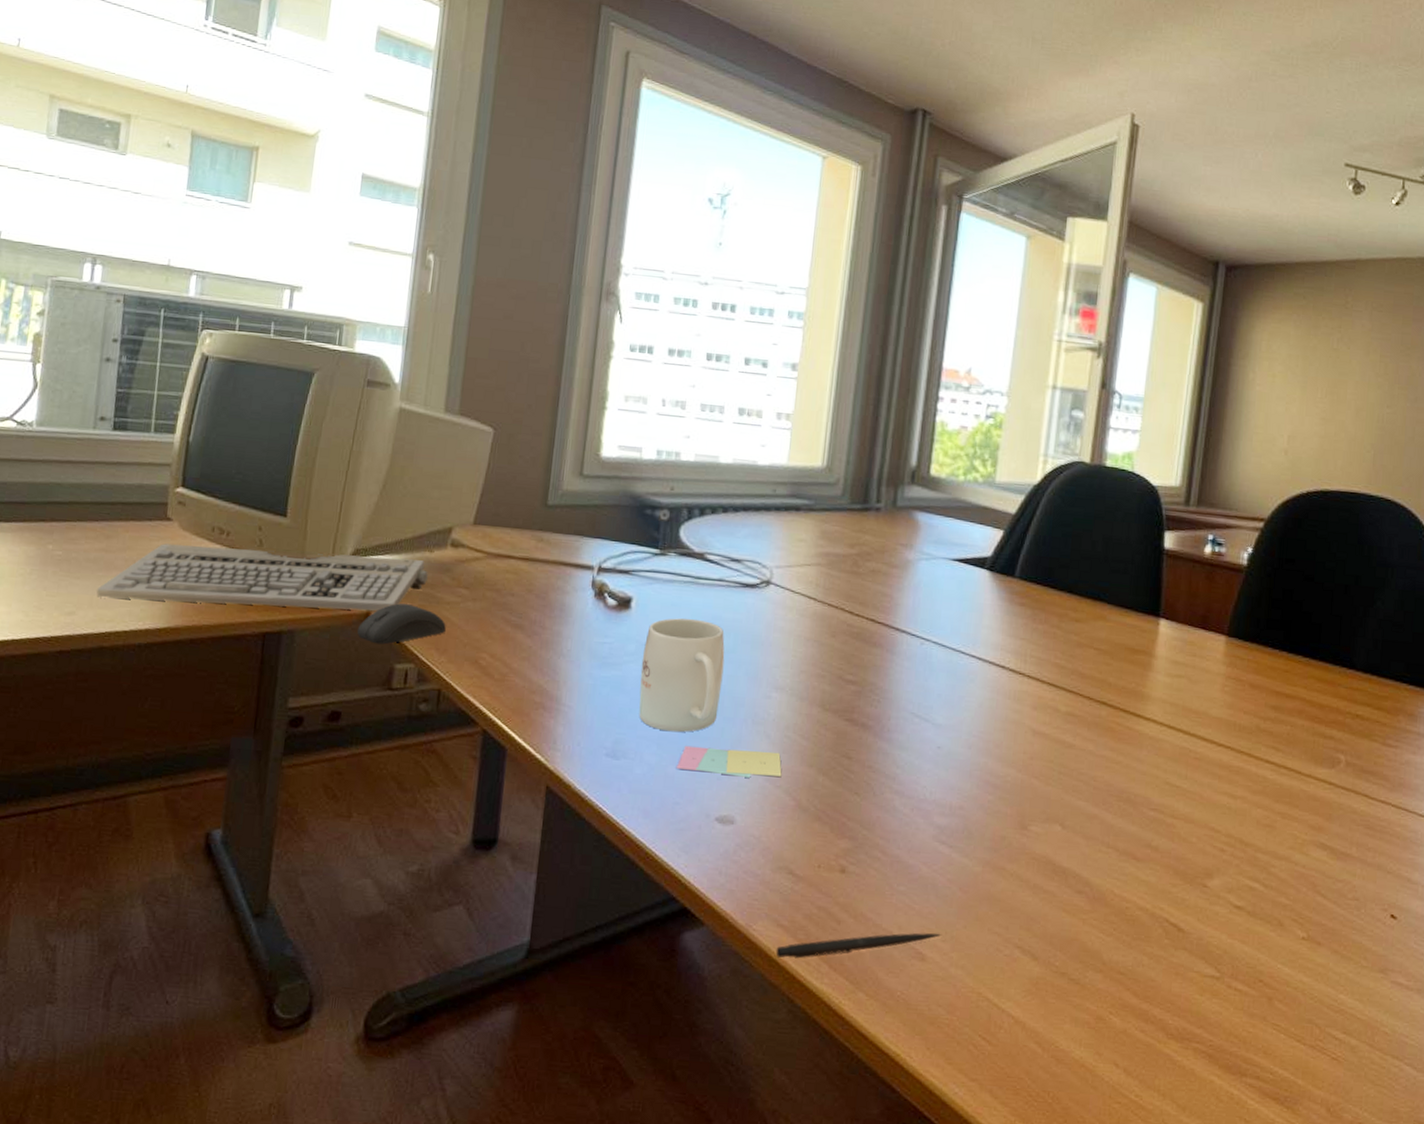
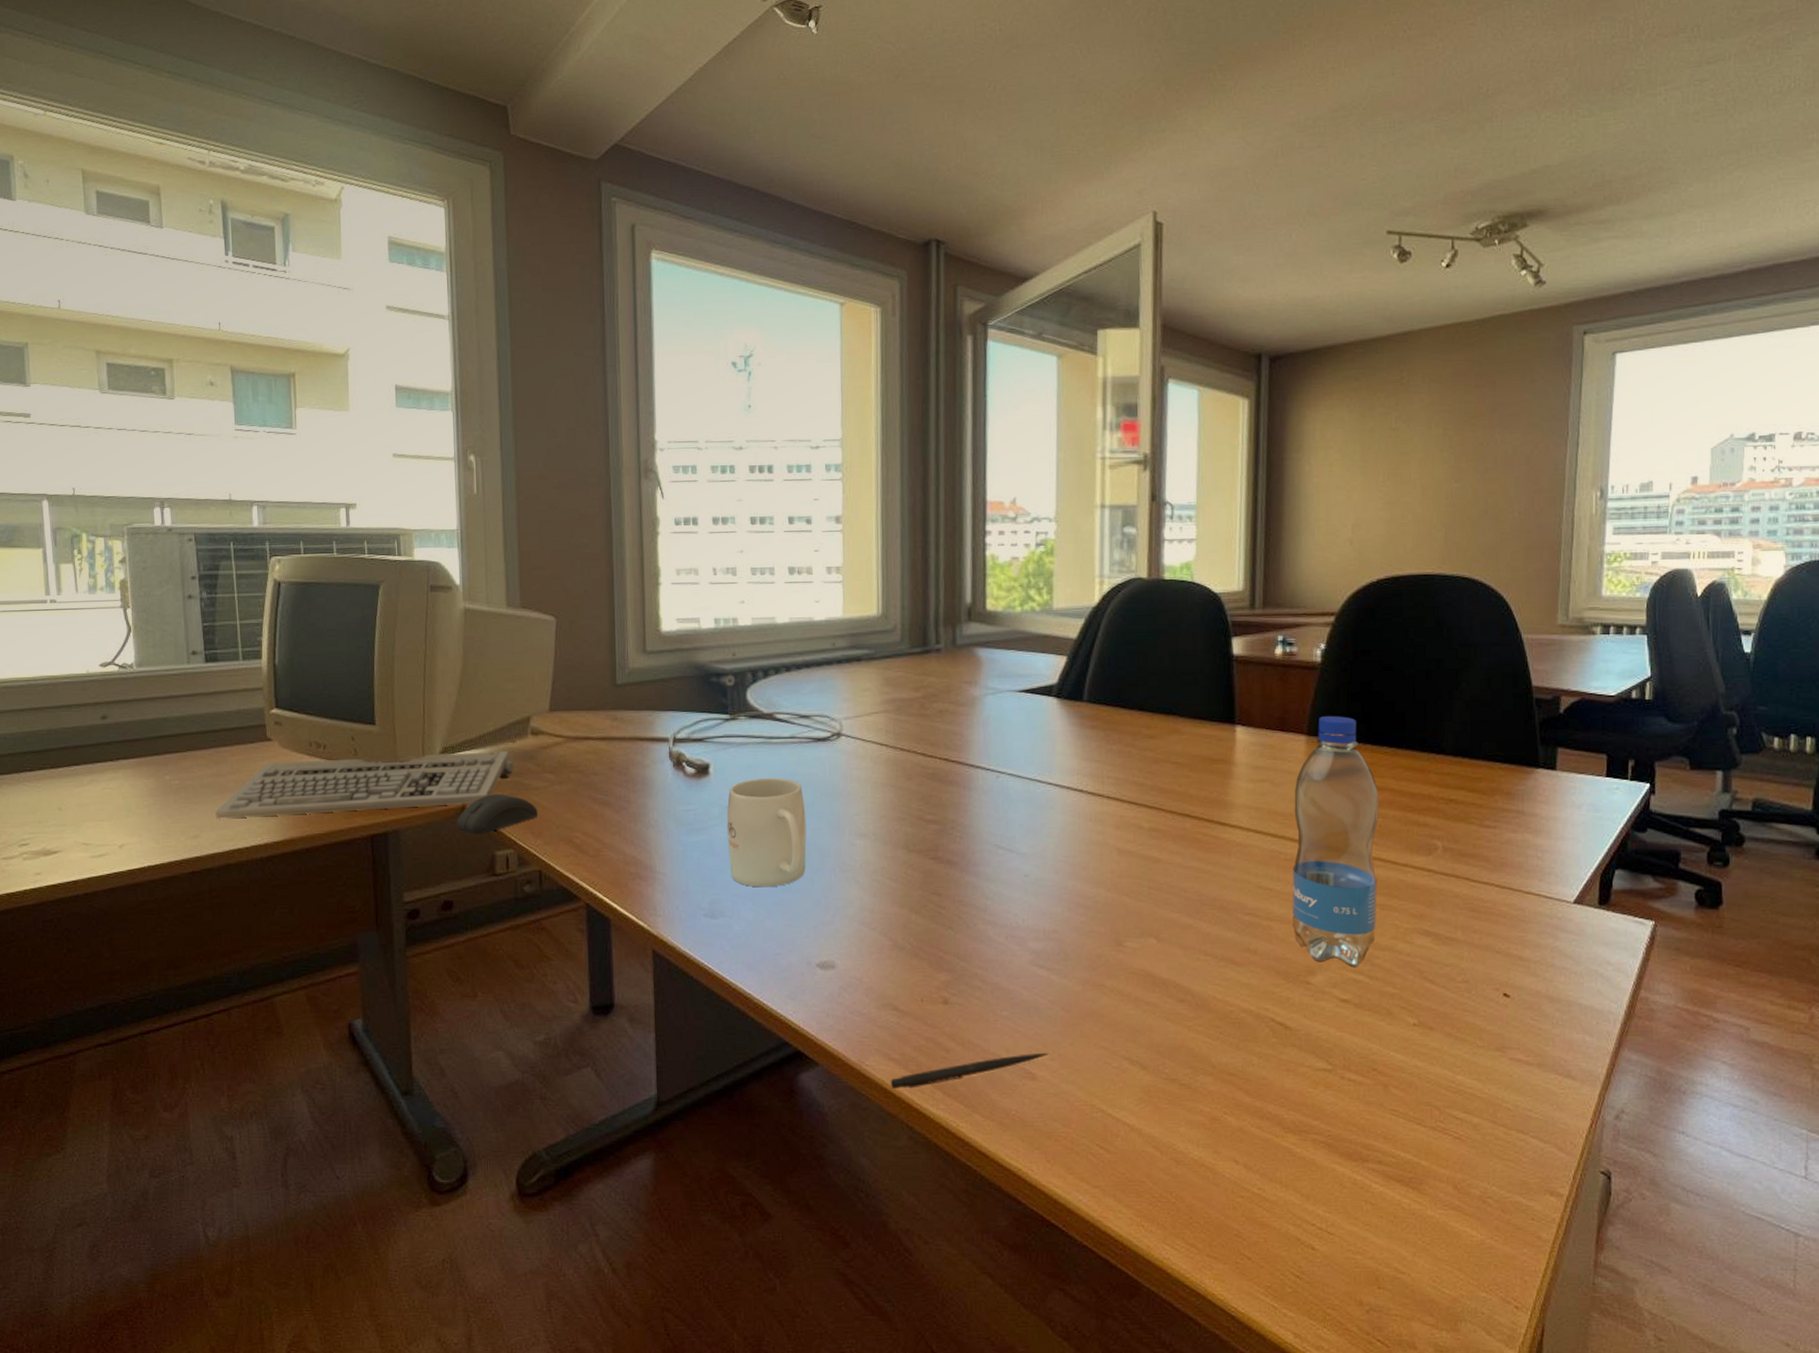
sticky notes: present [676,745,782,778] -> none [772,896,875,923]
bottle: none [1195,619,1290,874] -> present [1292,716,1379,967]

